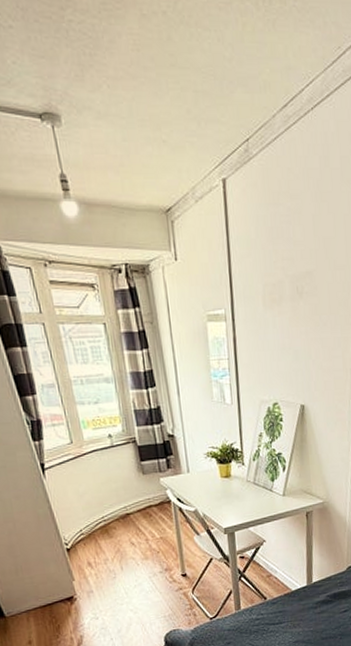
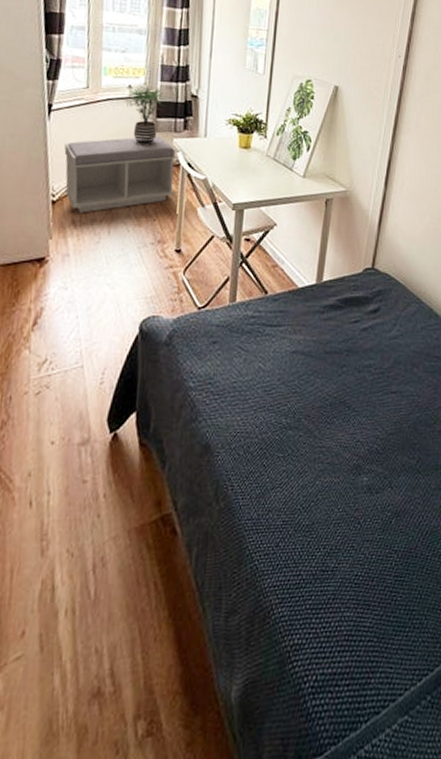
bench: none [65,478,170,556] -> present [64,137,176,213]
potted plant: none [108,432,145,488] -> present [124,86,162,145]

